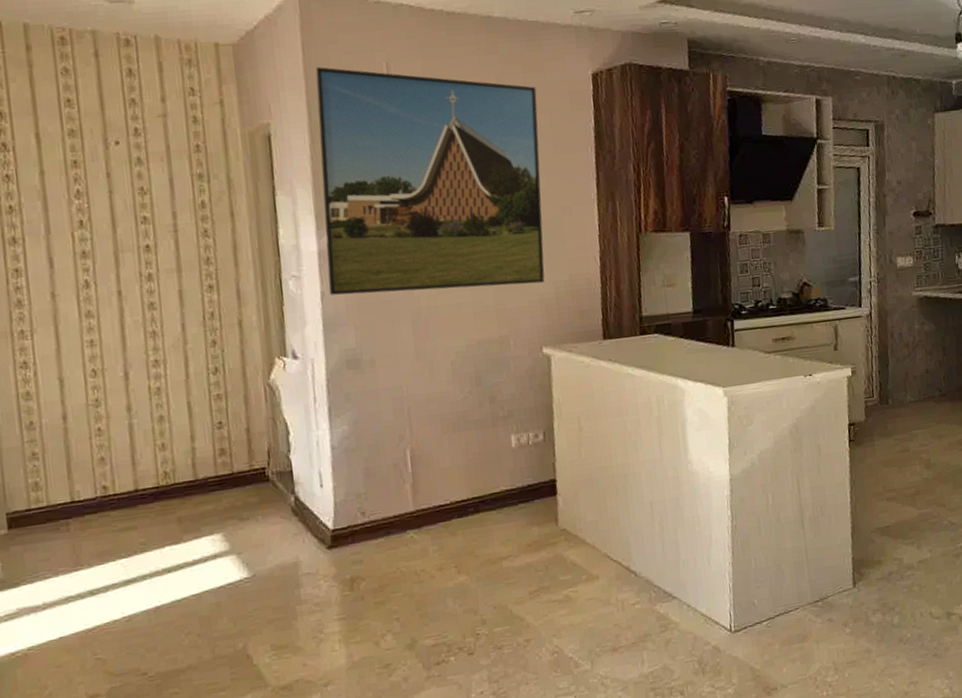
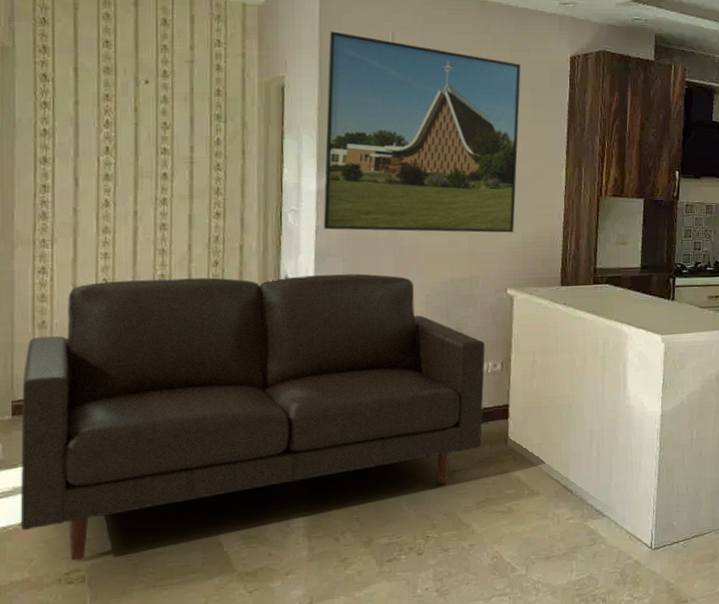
sofa: none [15,342,529,686] -> present [20,273,485,561]

